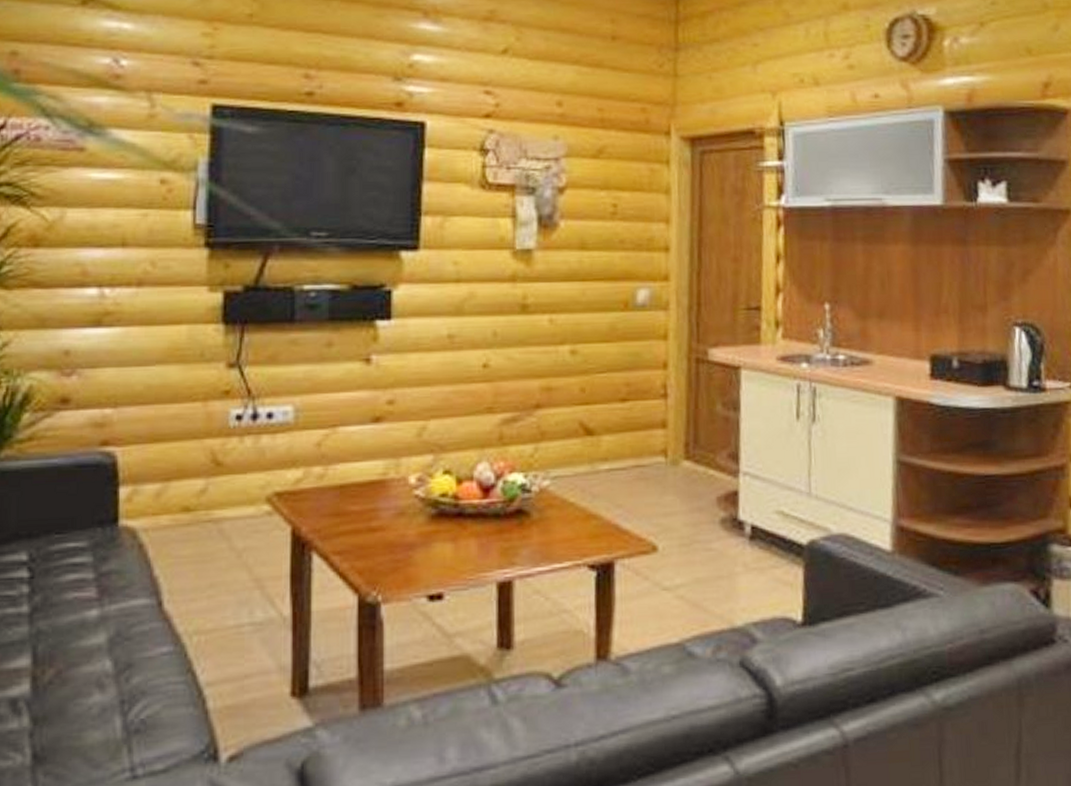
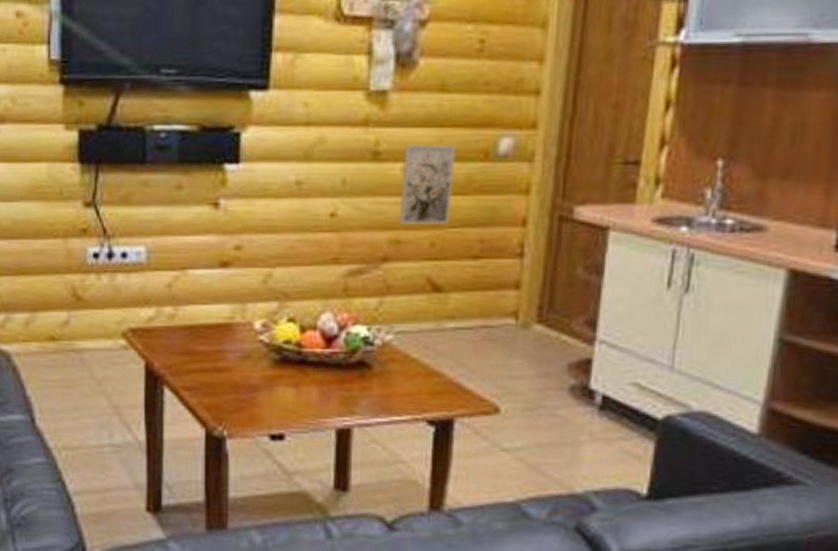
wall art: none [549,296,599,372] -> present [399,144,456,225]

